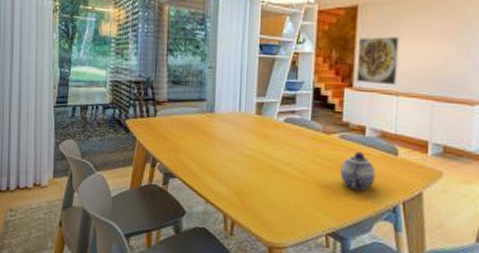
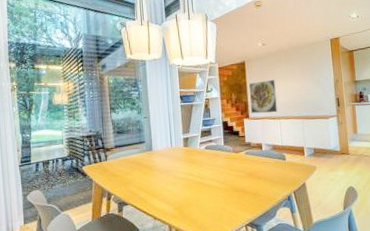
teapot: present [340,151,376,191] -> none [248,161,274,189]

